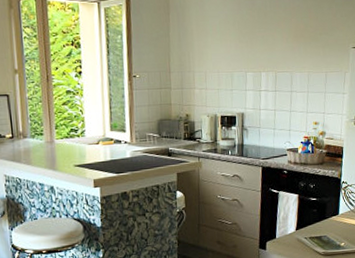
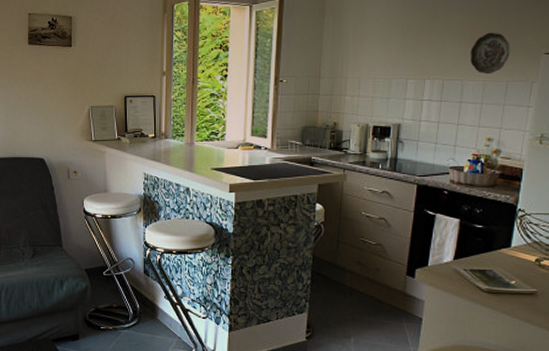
decorative plate: none [296,29,327,67] -> present [470,32,510,75]

